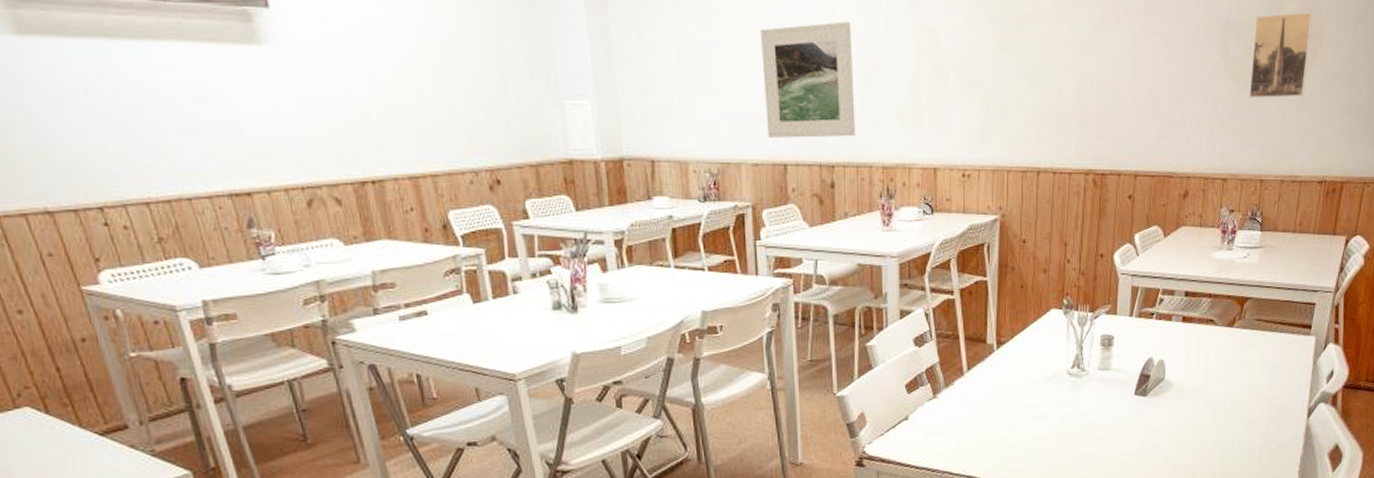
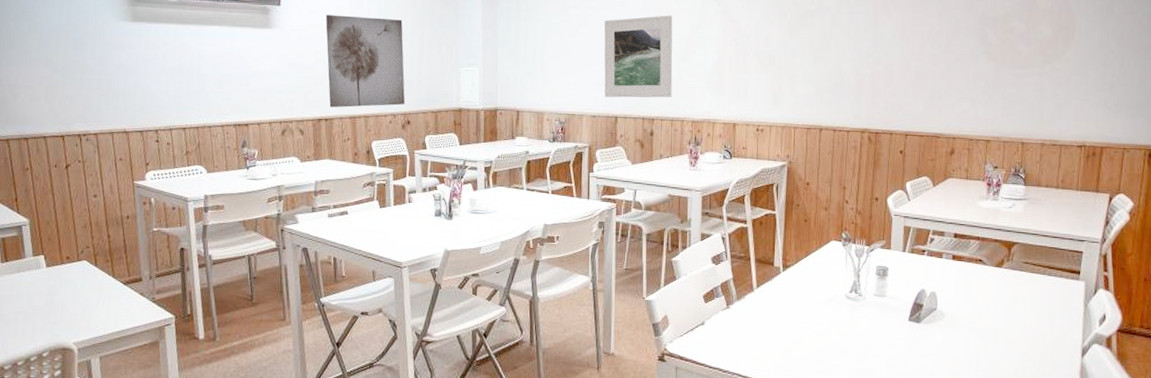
wall art: none [346,22,490,165] -> present [325,15,405,108]
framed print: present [1249,11,1314,99] -> none [1007,8,1064,76]

